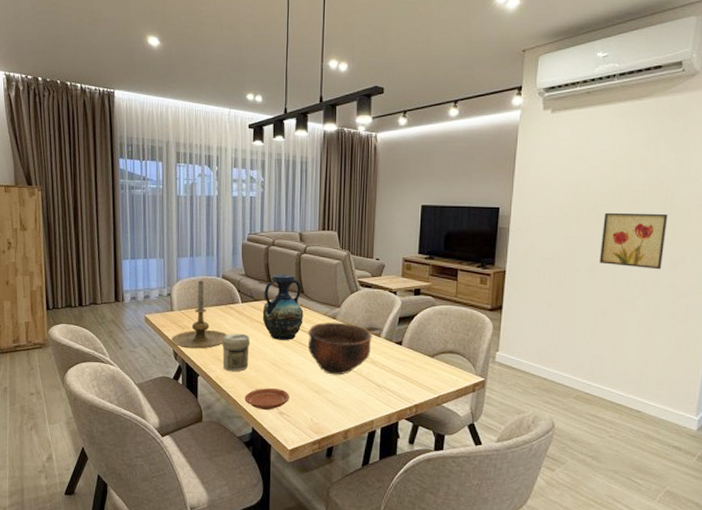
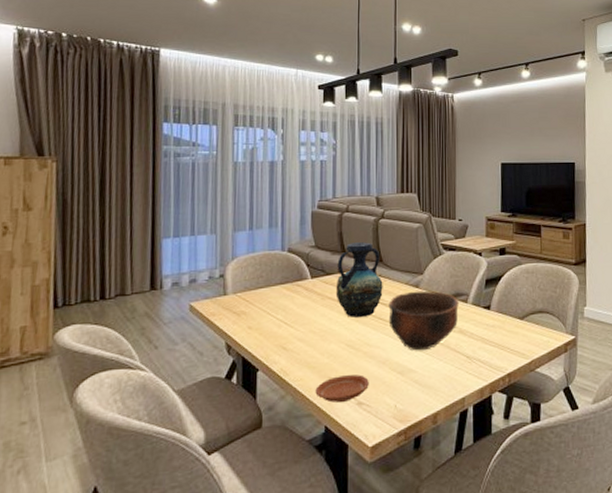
candle holder: present [170,280,228,349] -> none [222,255,295,339]
jar: present [222,333,250,372] -> none [287,314,321,361]

